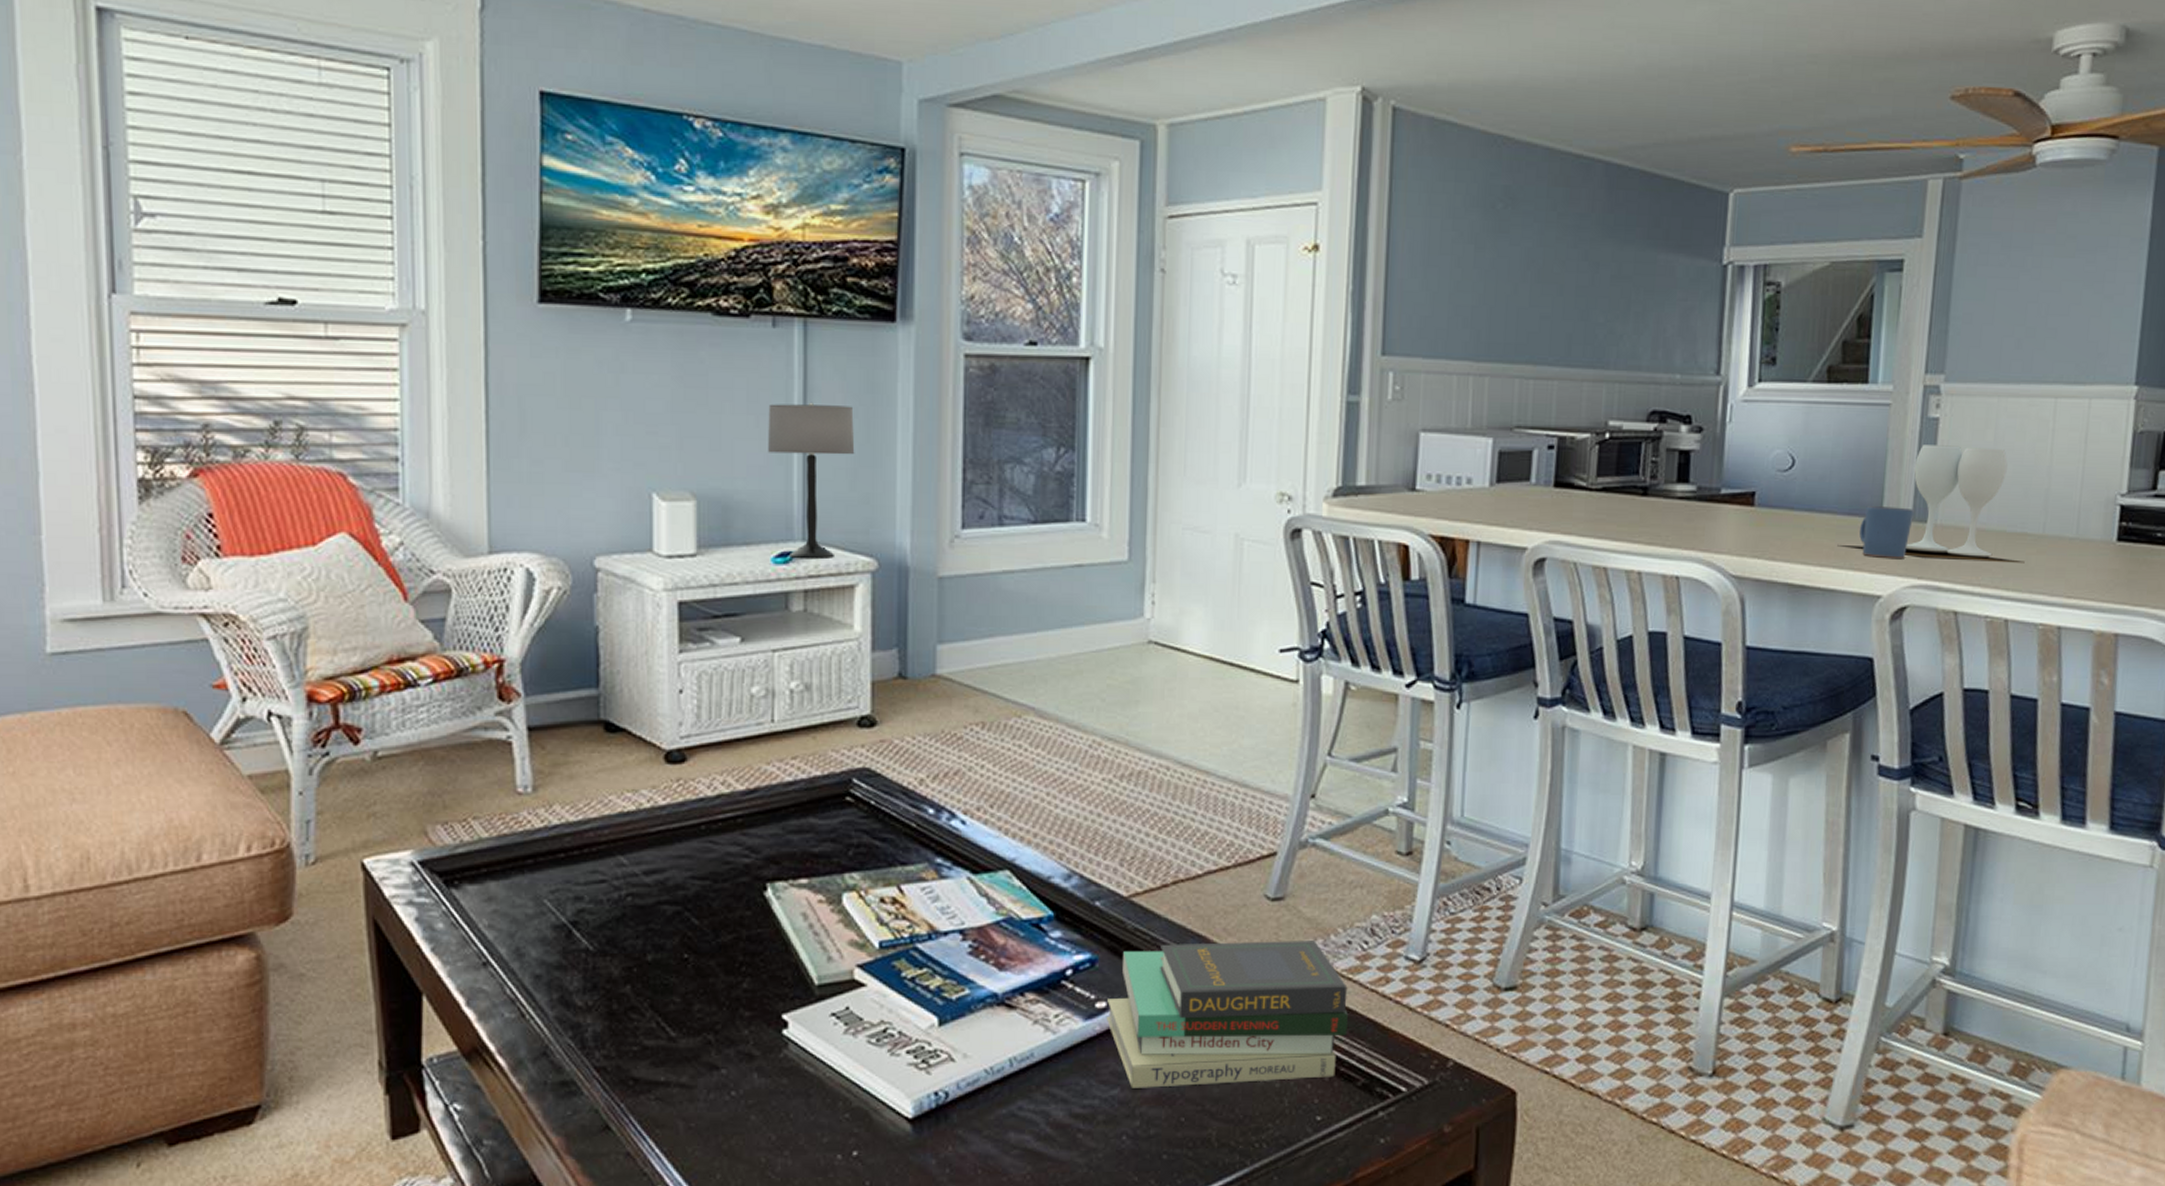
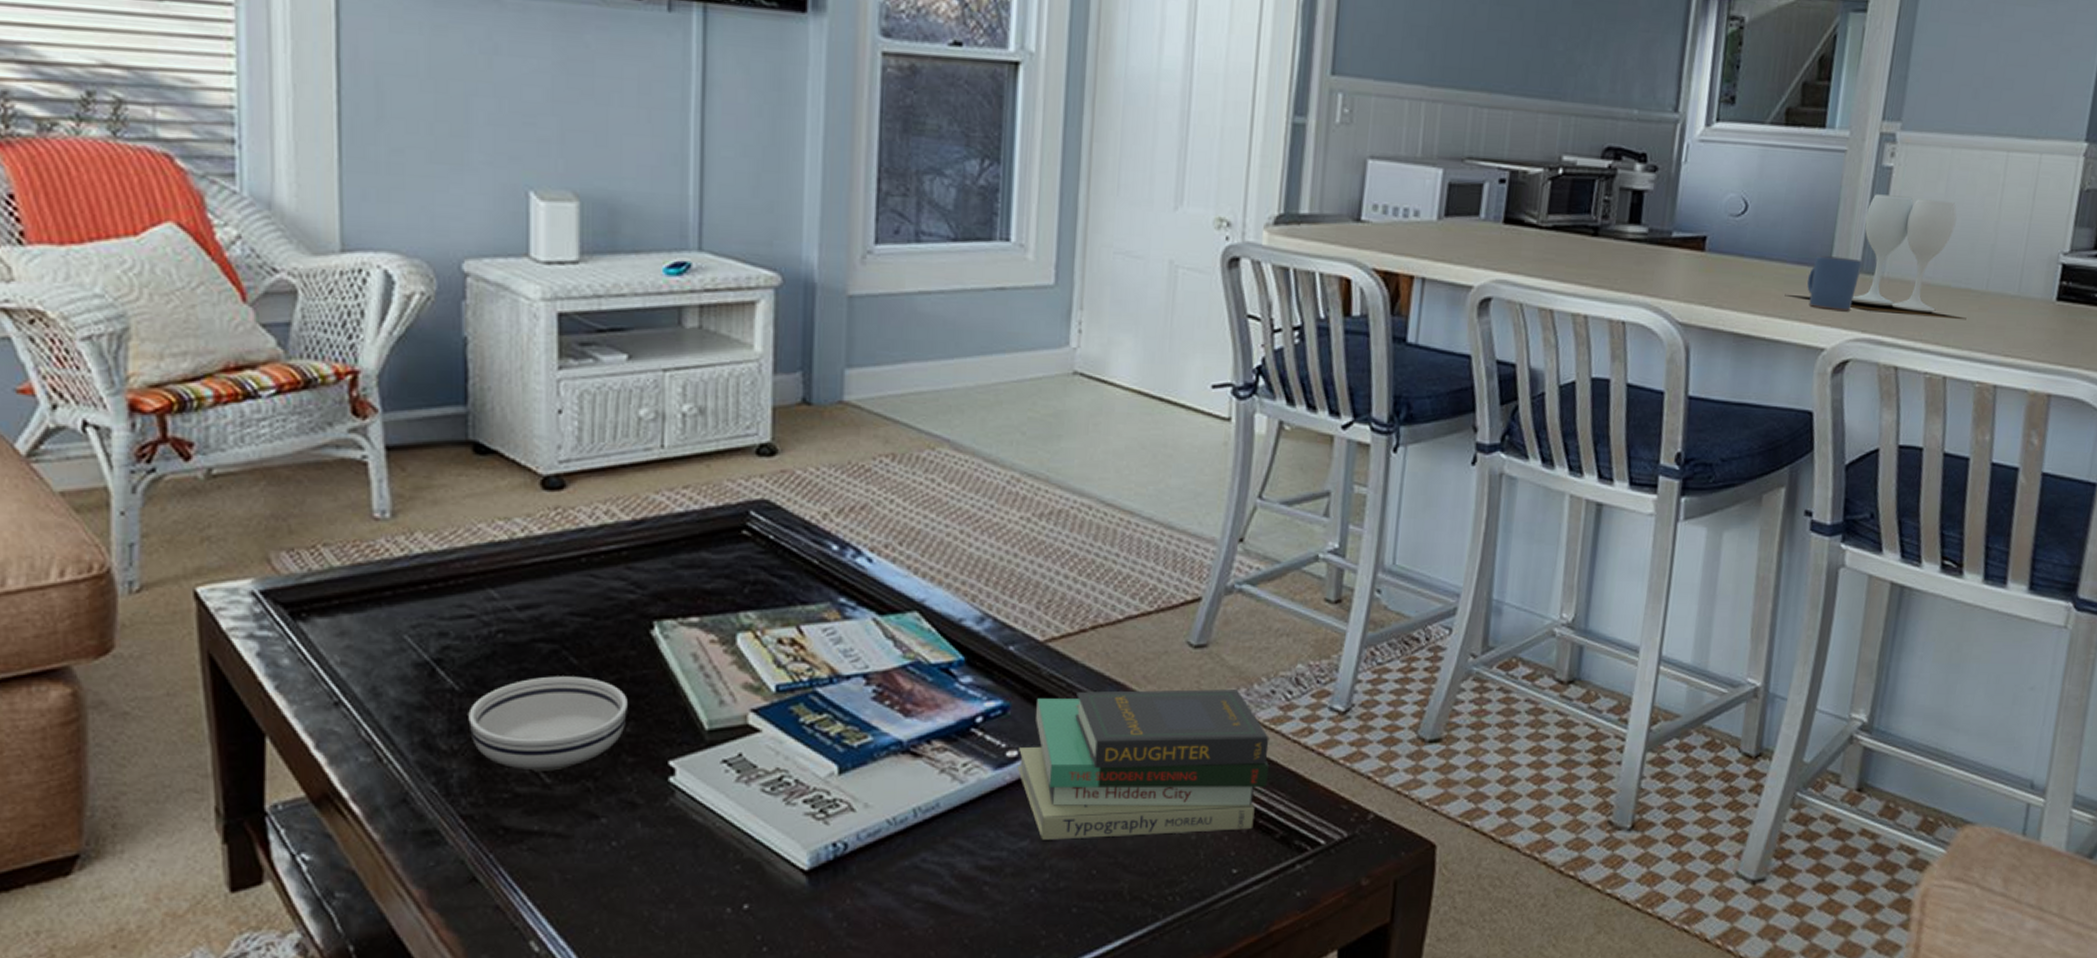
bowl: none [601,936,744,1025] -> present [468,676,628,771]
table lamp: present [768,402,855,560] -> none [661,97,759,273]

